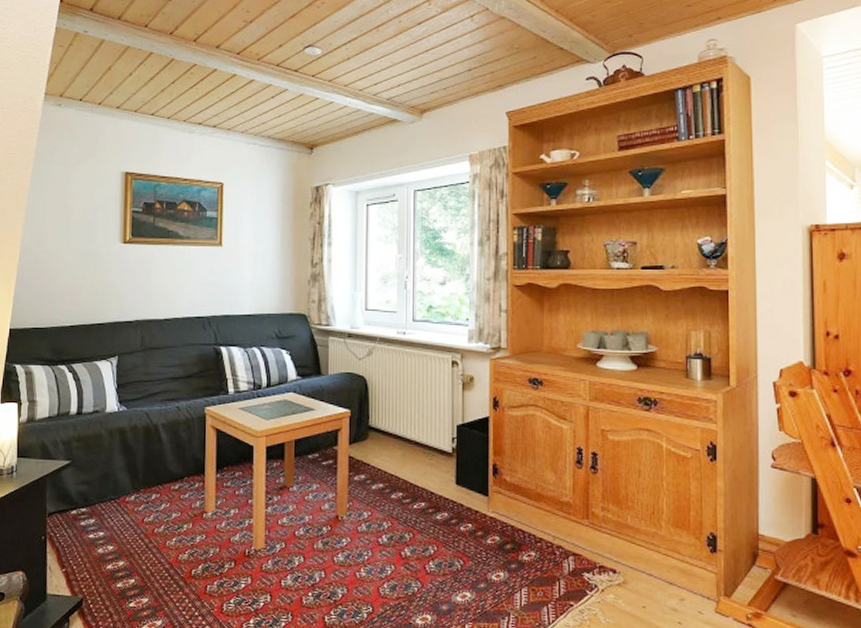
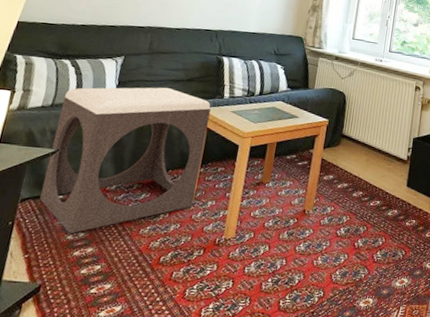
footstool: none [65,386,217,547] -> present [39,87,211,234]

